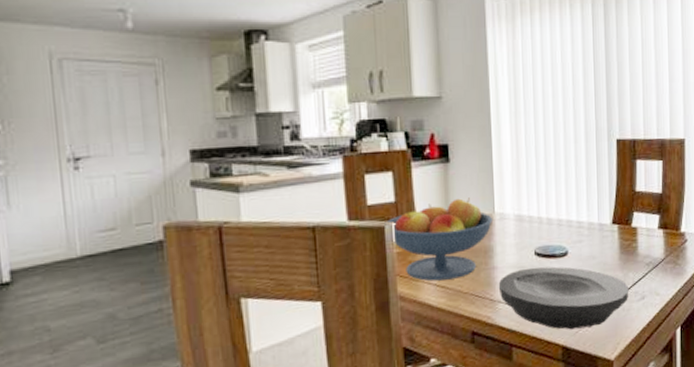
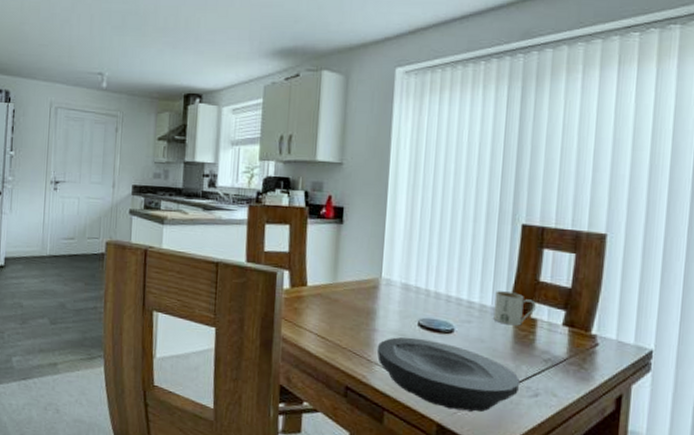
fruit bowl: present [384,197,493,281] -> none [277,258,379,333]
mug: none [600,205,635,238] -> present [493,291,536,326]

